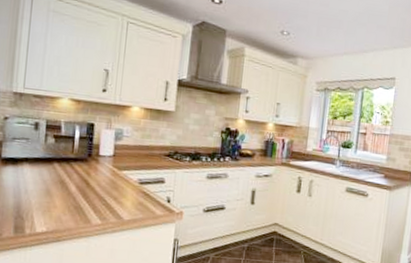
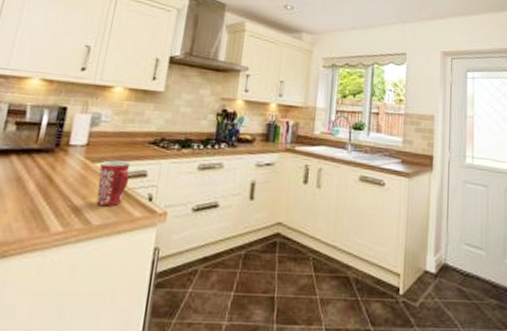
mug: none [125,169,151,206] -> present [96,160,131,207]

